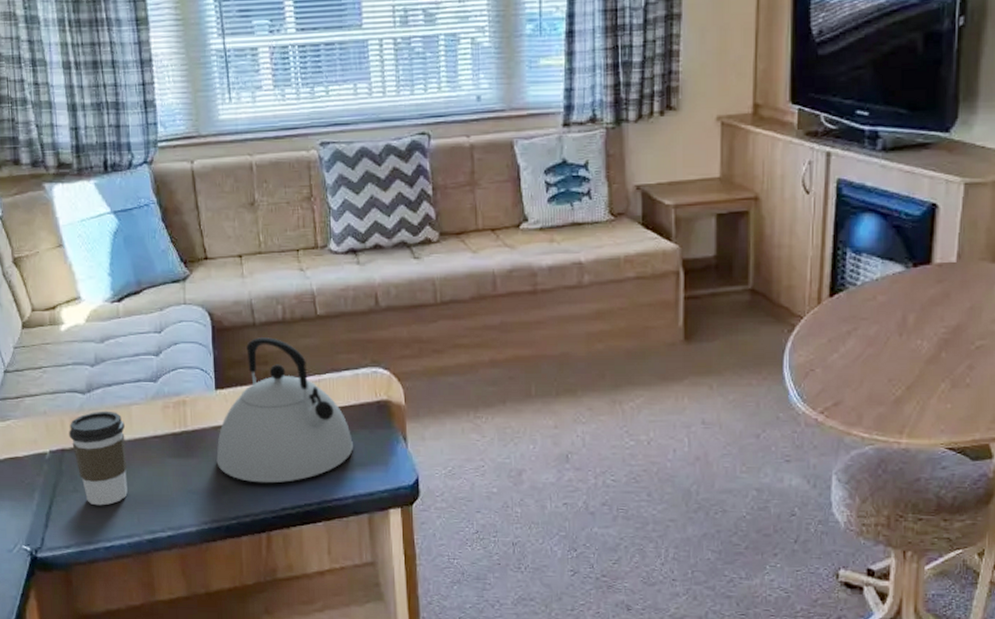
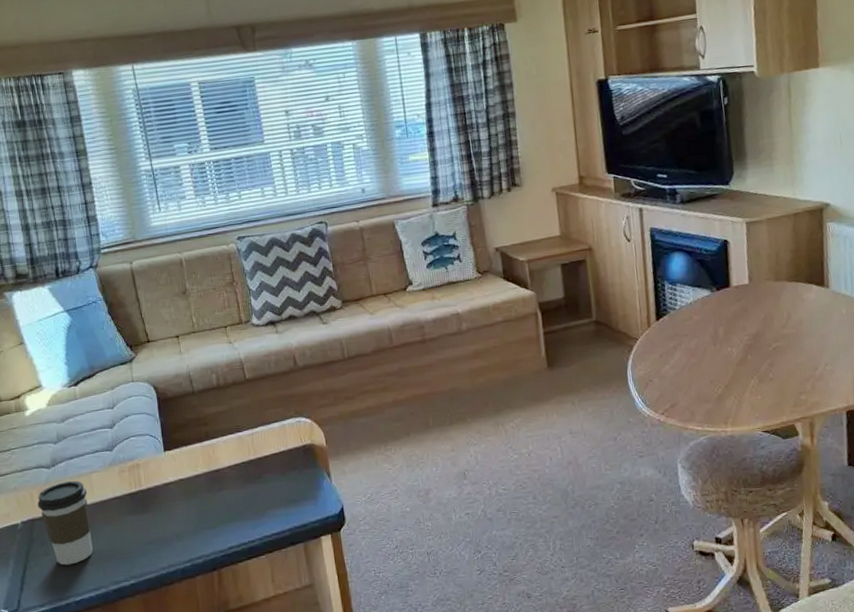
kettle: present [216,337,353,484] -> none [169,402,286,528]

